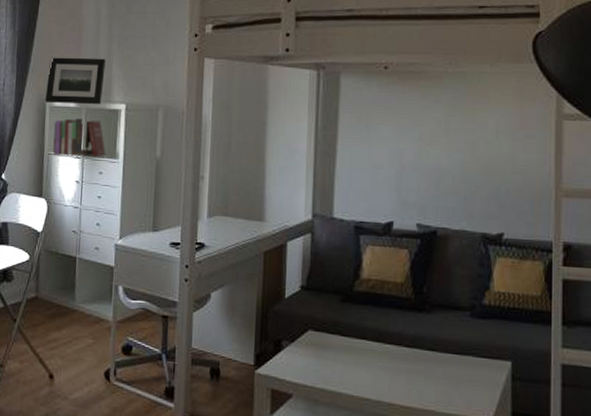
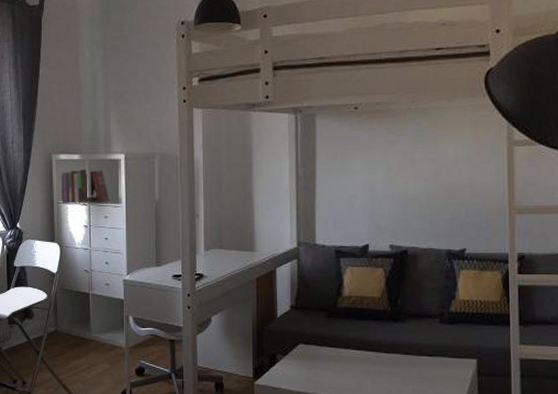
picture frame: present [45,57,106,104] -> none [52,113,104,156]

